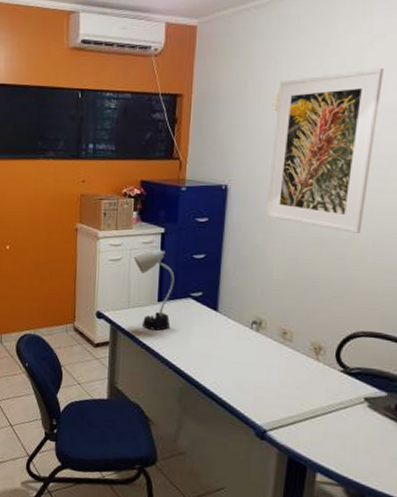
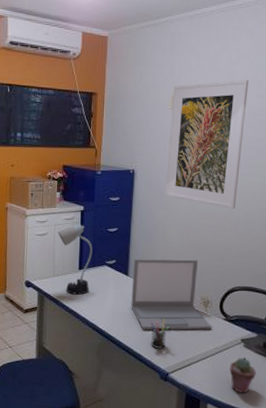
laptop: none [220,291,325,383] -> present [131,258,212,330]
pen holder: none [244,364,270,401] -> present [150,318,171,349]
potted succulent: none [347,420,385,466] -> present [229,357,256,393]

